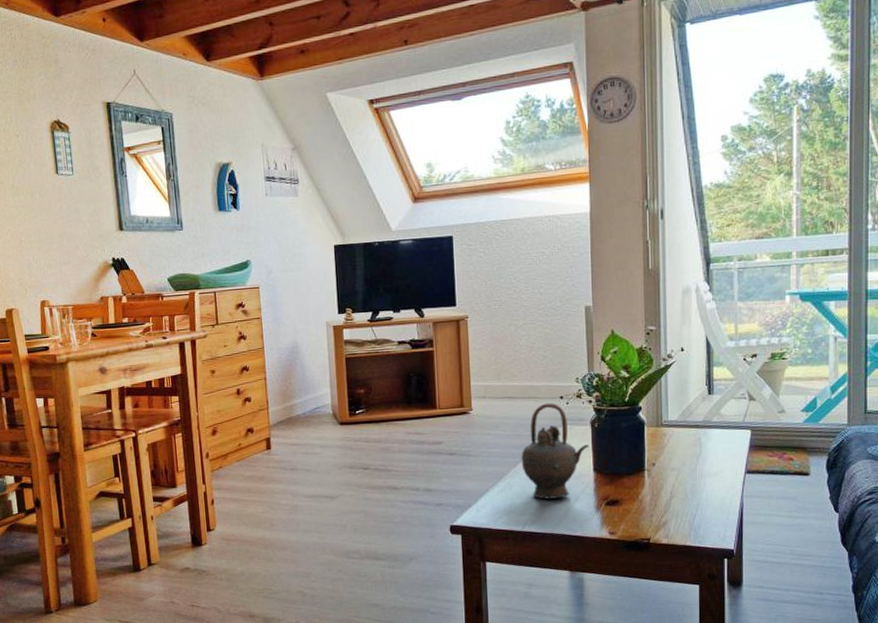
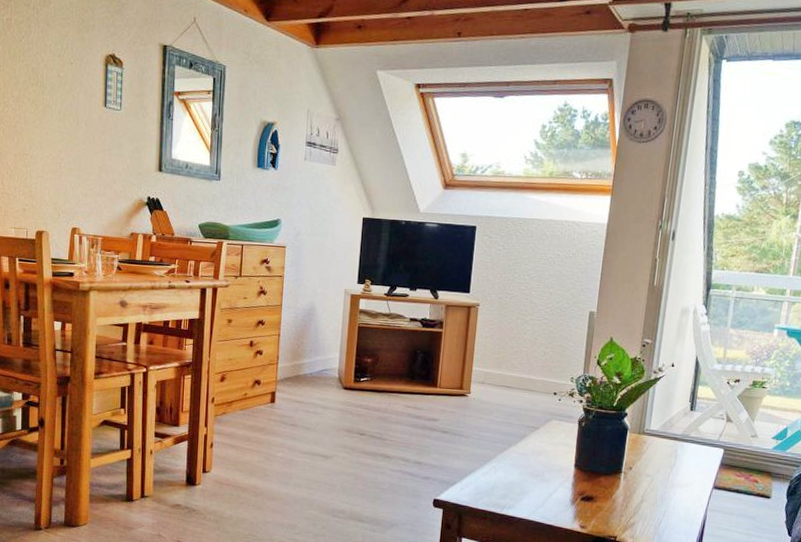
teapot: present [521,403,589,499] -> none [508,397,574,488]

